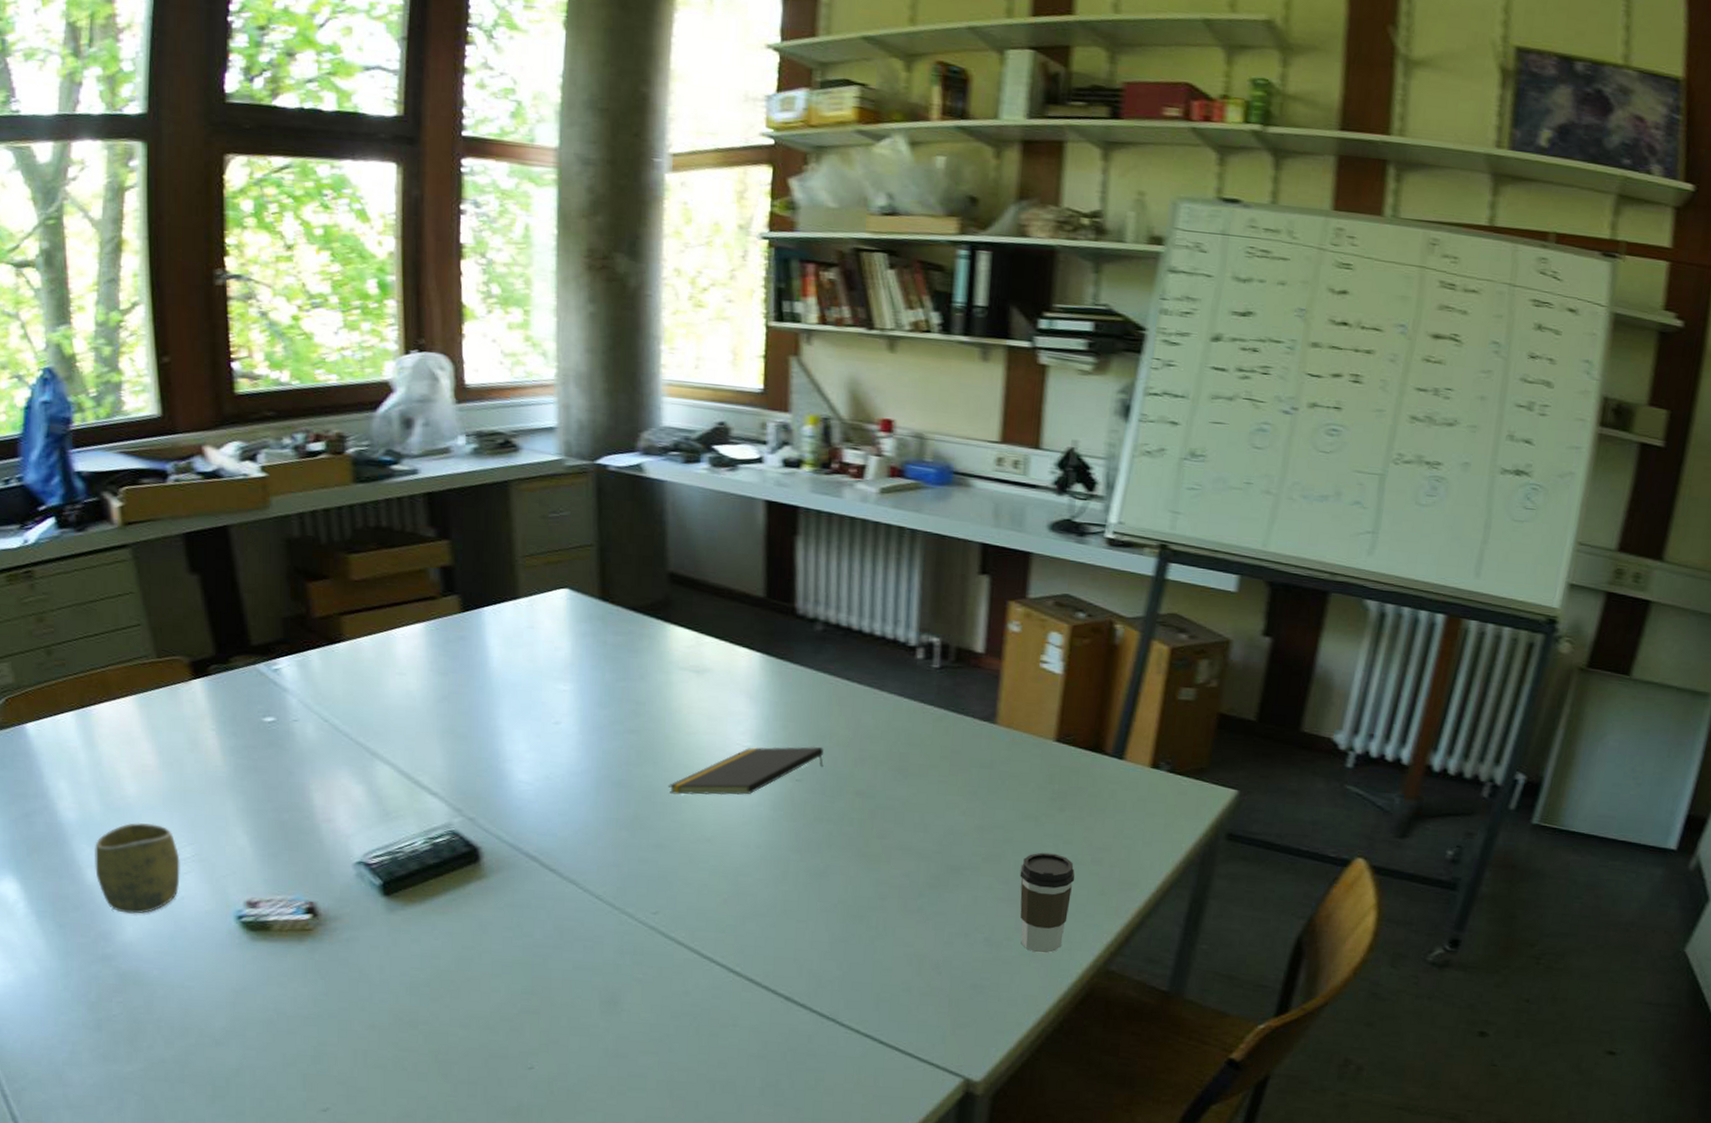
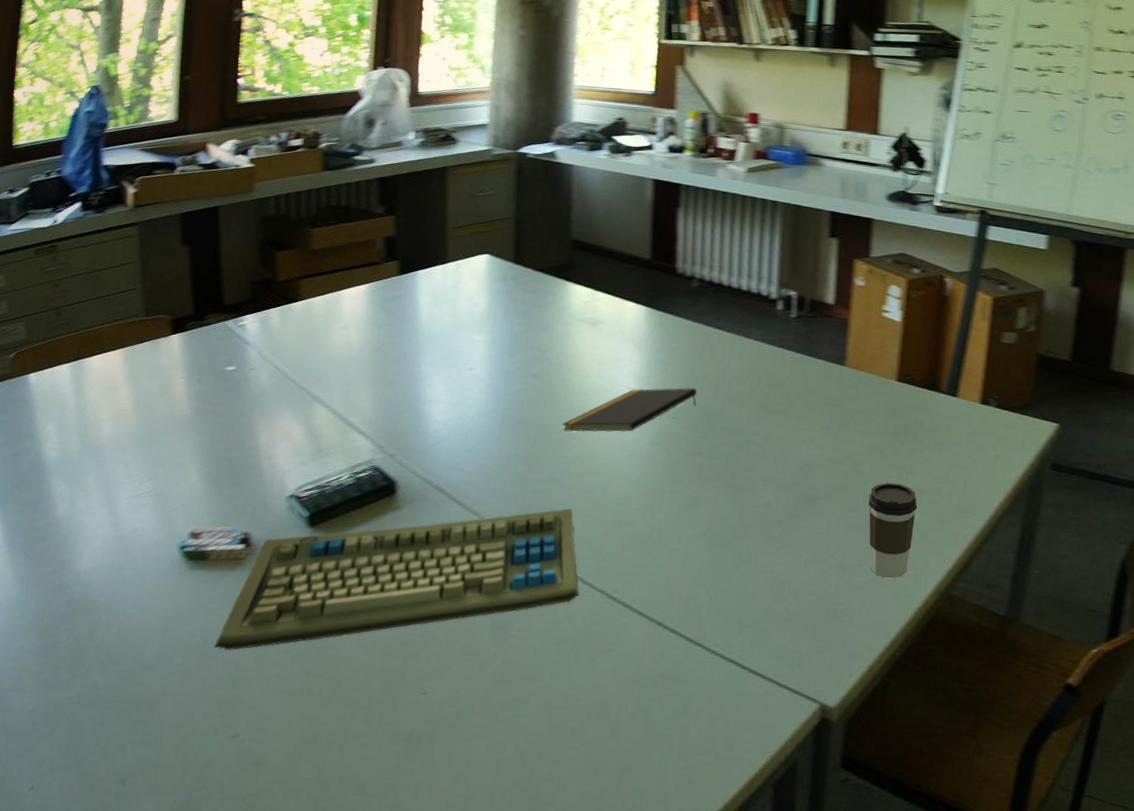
cup: present [95,823,180,914] -> none [65,461,140,545]
computer keyboard: none [291,878,697,1025] -> present [215,508,579,651]

